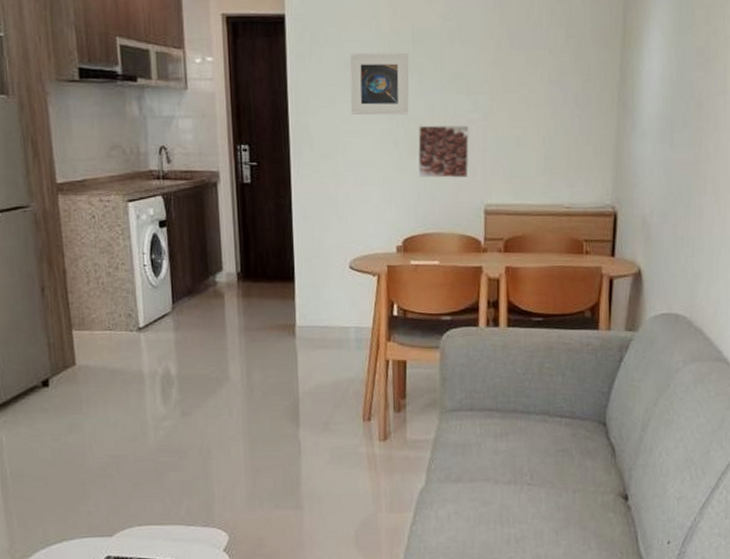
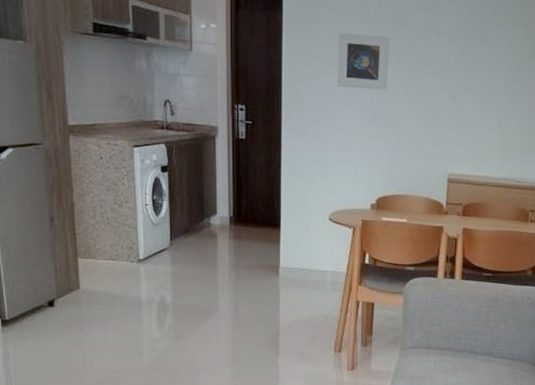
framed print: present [417,124,469,178] -> none [392,101,438,149]

